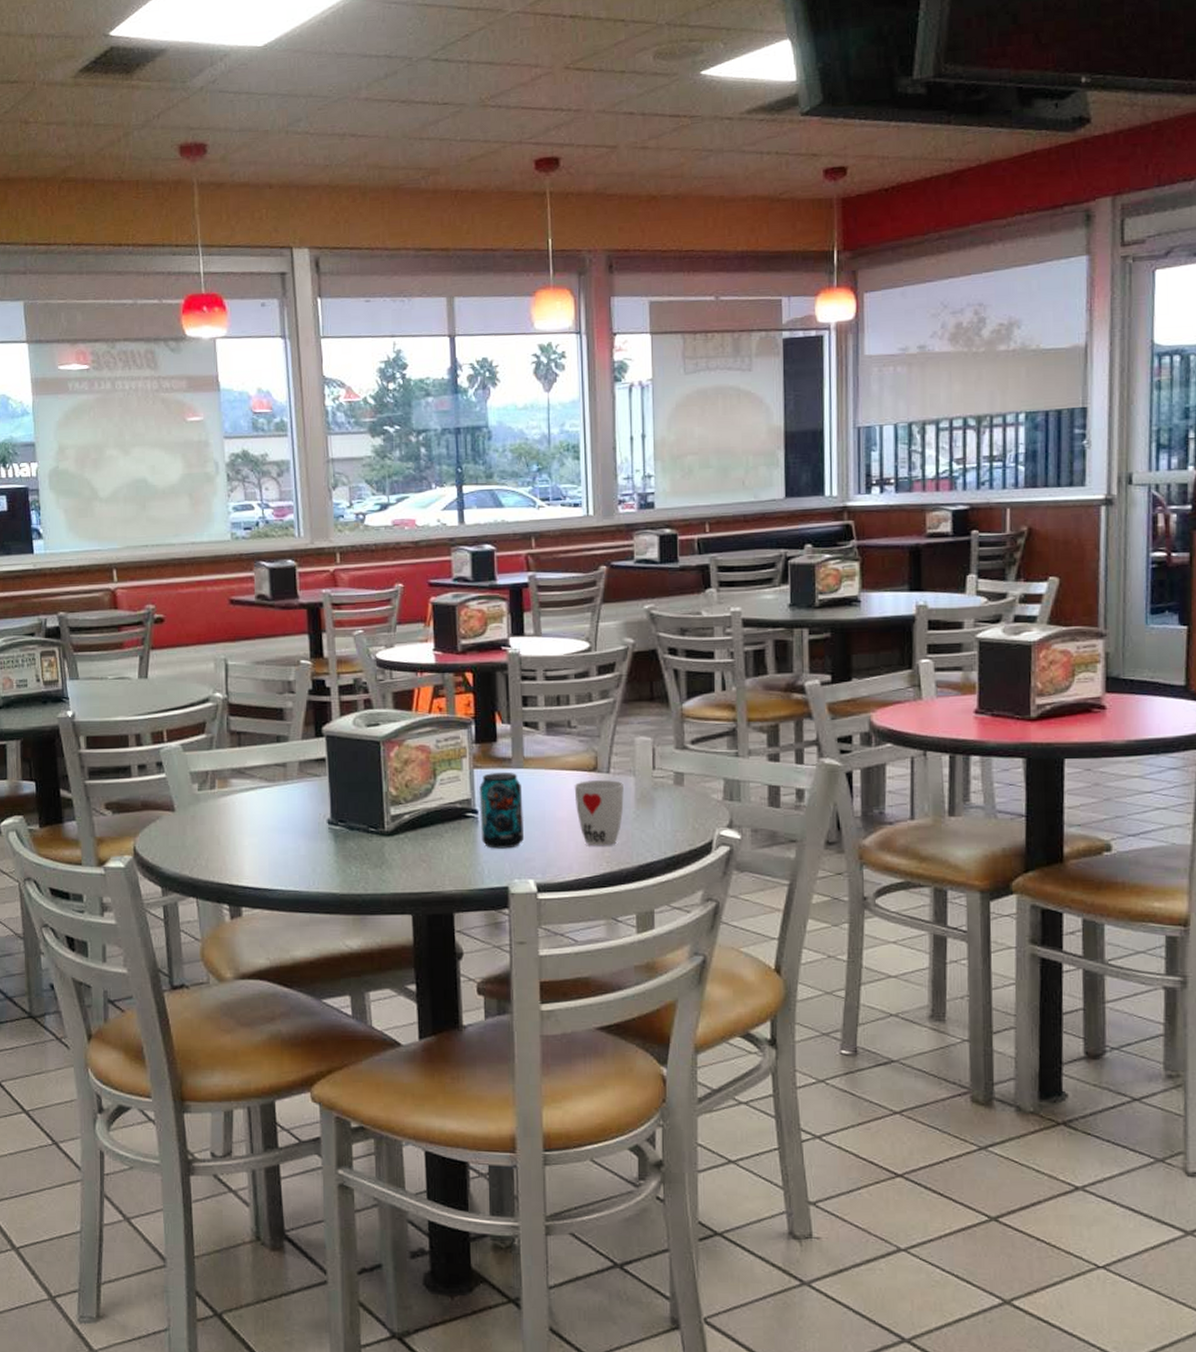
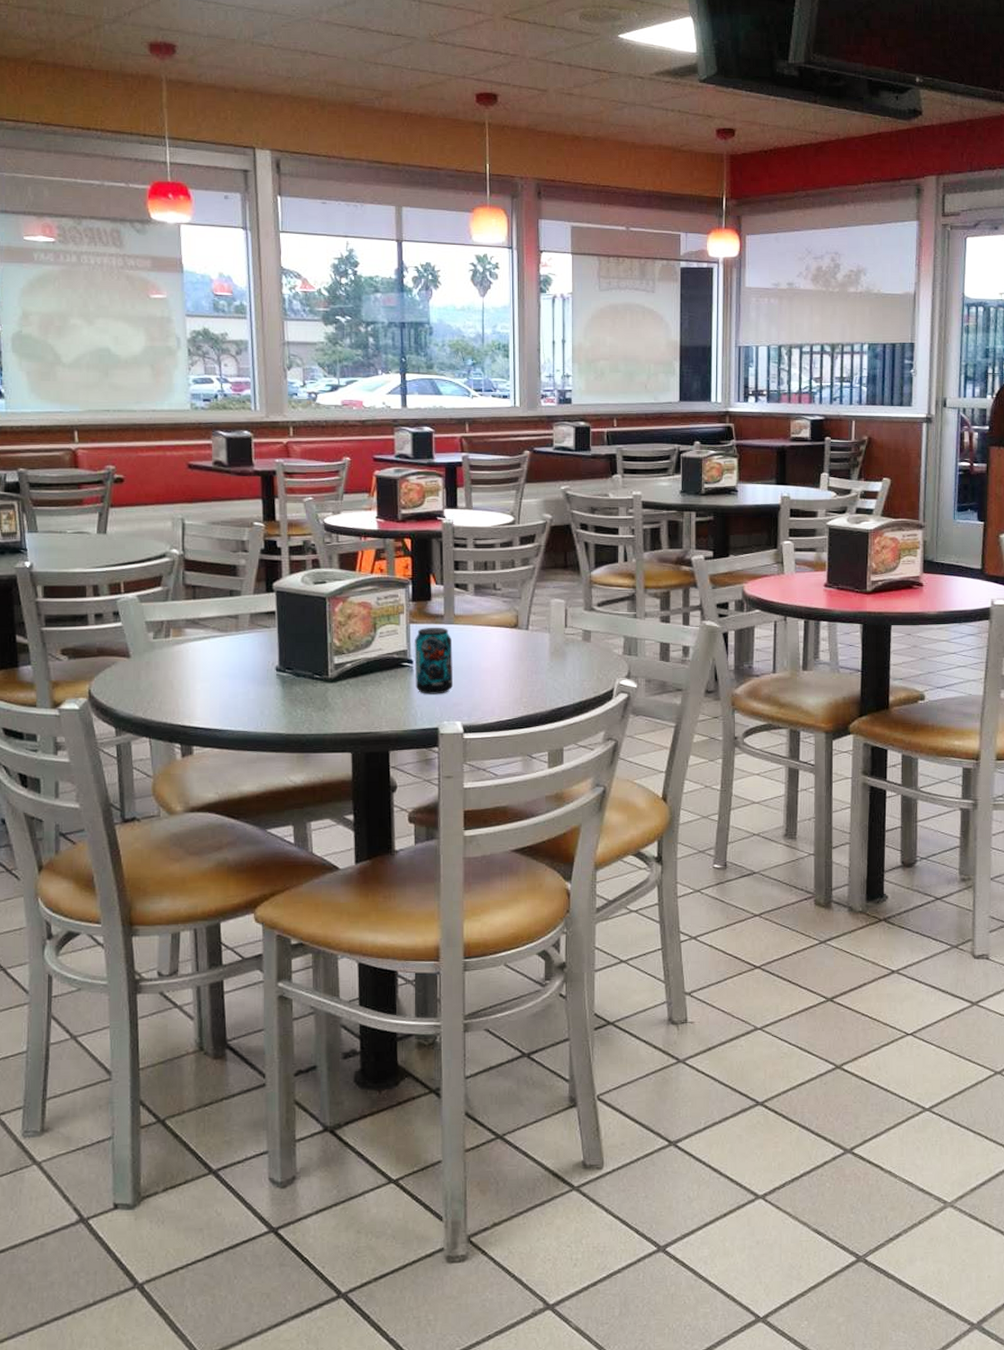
cup: present [574,780,624,846] -> none [498,636,540,693]

